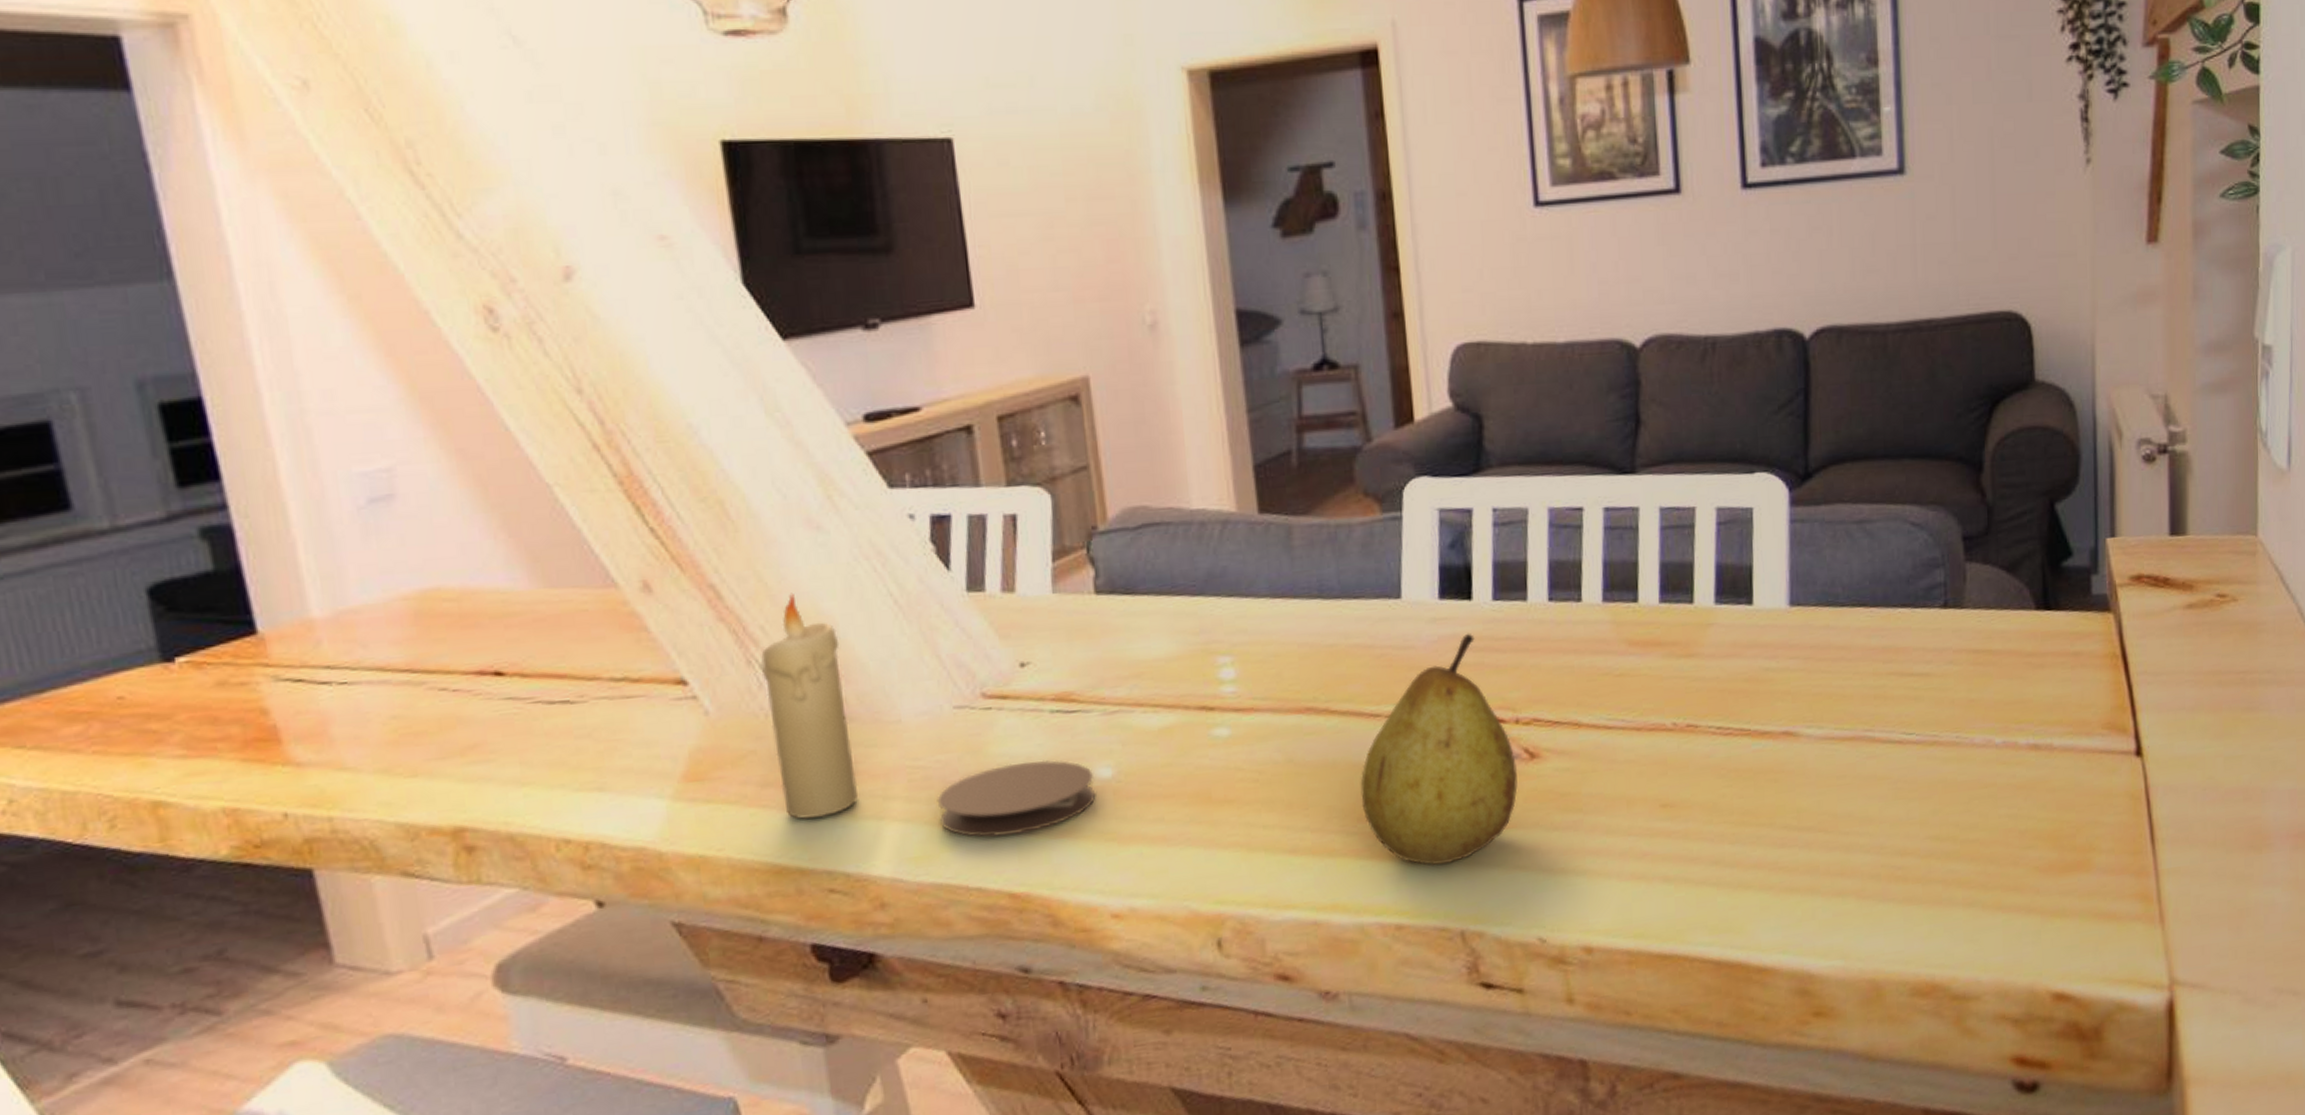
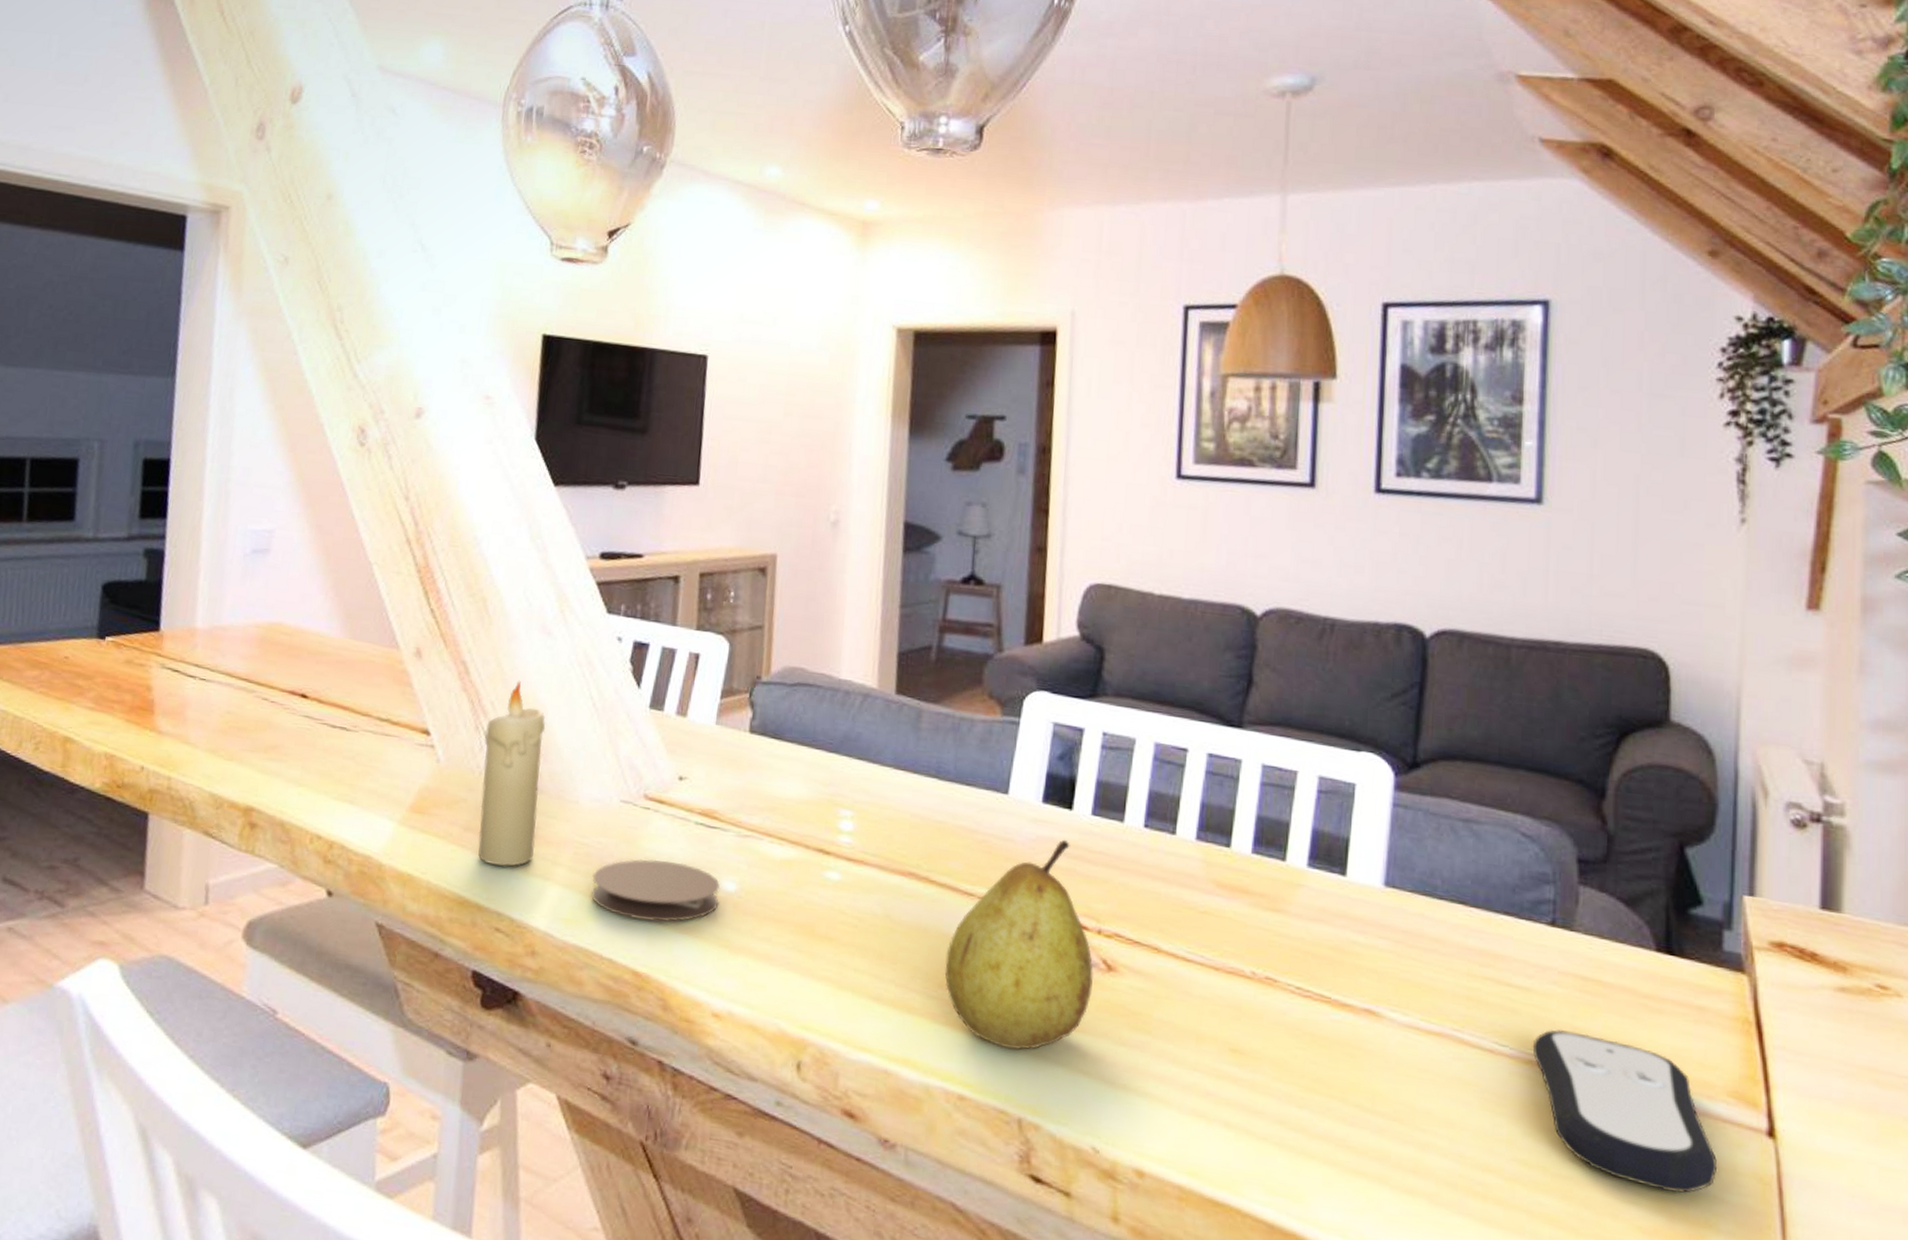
remote control: none [1935,703,2098,829] -> present [1532,1029,1718,1194]

